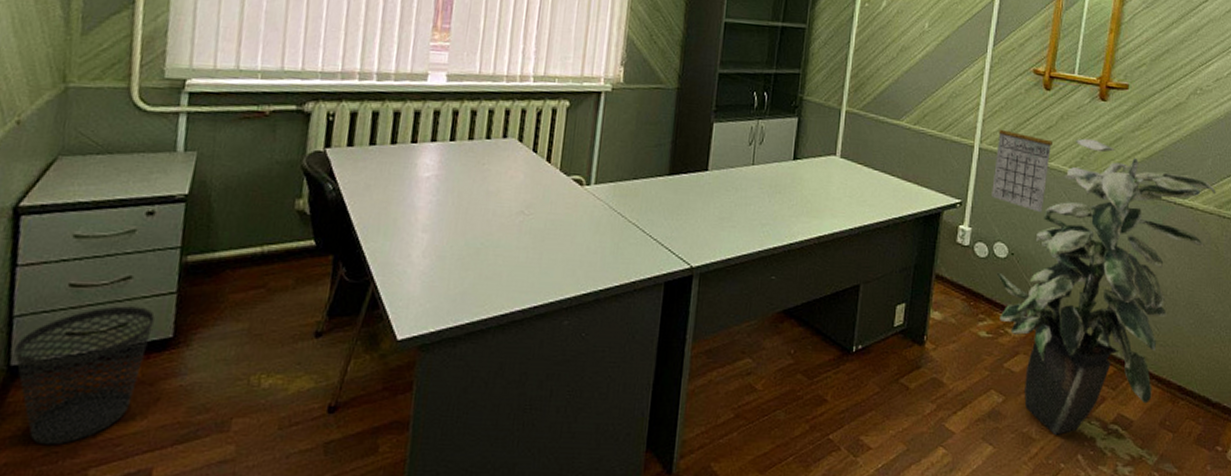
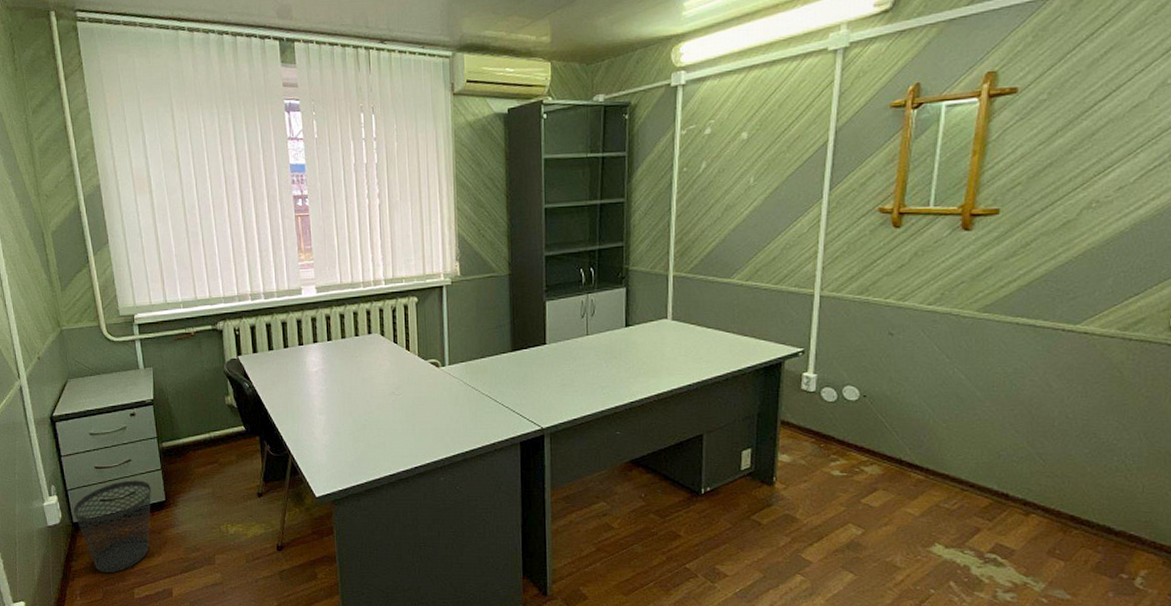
calendar: present [991,120,1052,213] -> none [837,261,905,354]
indoor plant: present [996,138,1216,435] -> none [847,272,1120,564]

